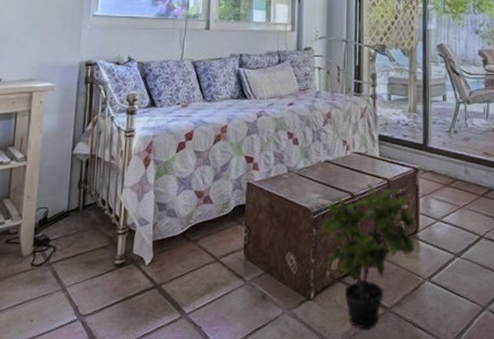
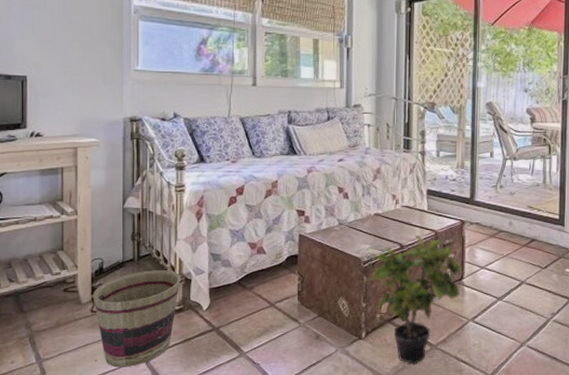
basket: none [34,220,125,329] -> present [93,270,181,367]

